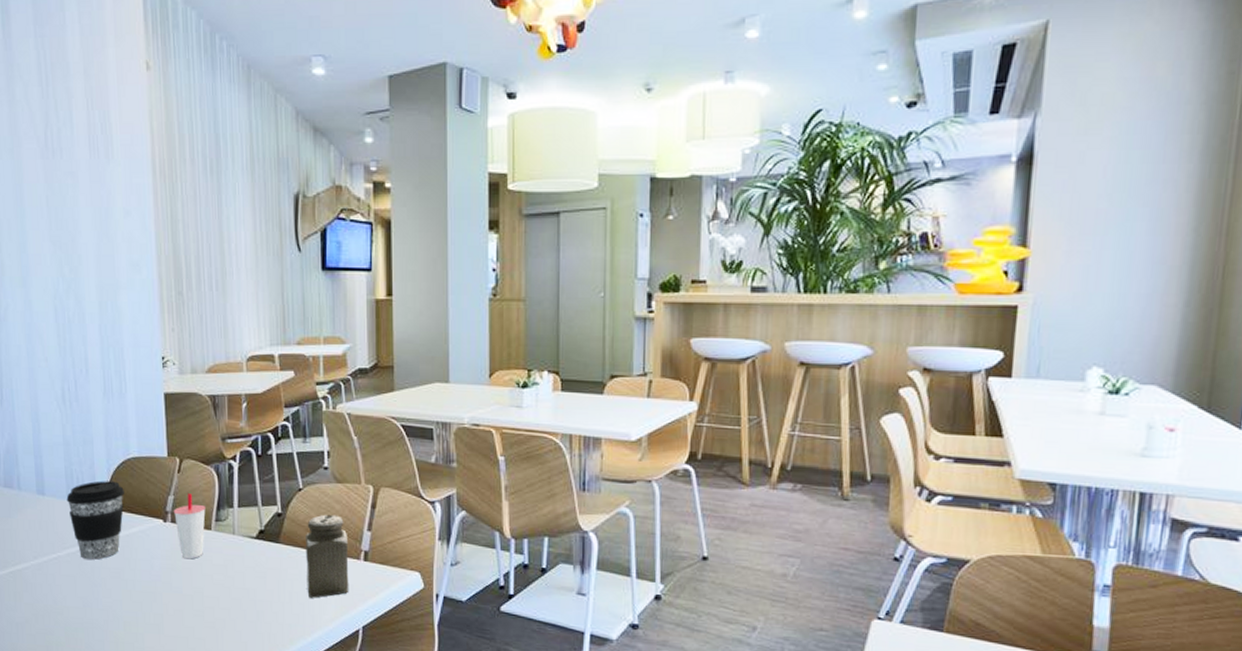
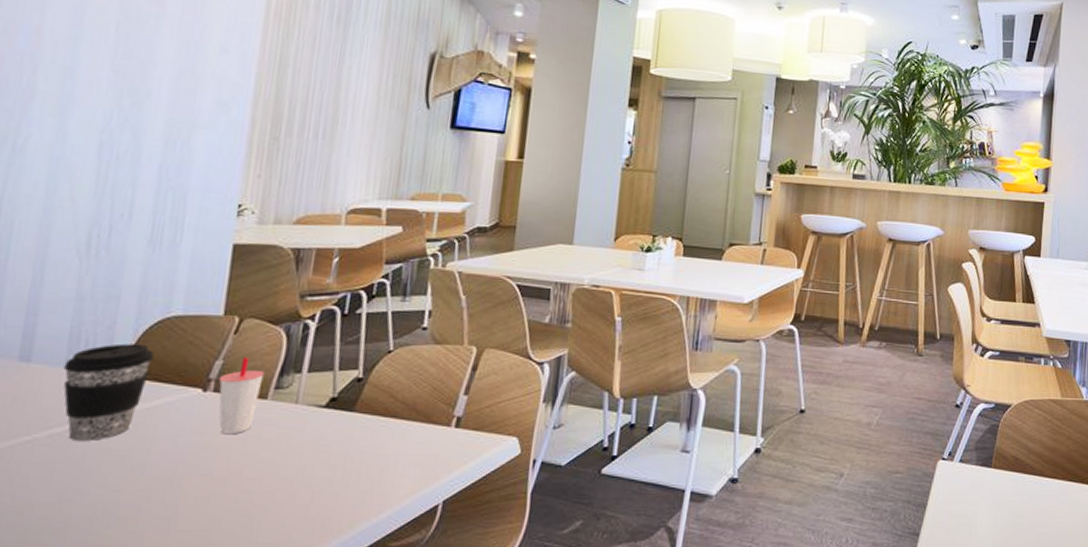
salt shaker: present [306,514,349,598] -> none [380,378,440,472]

